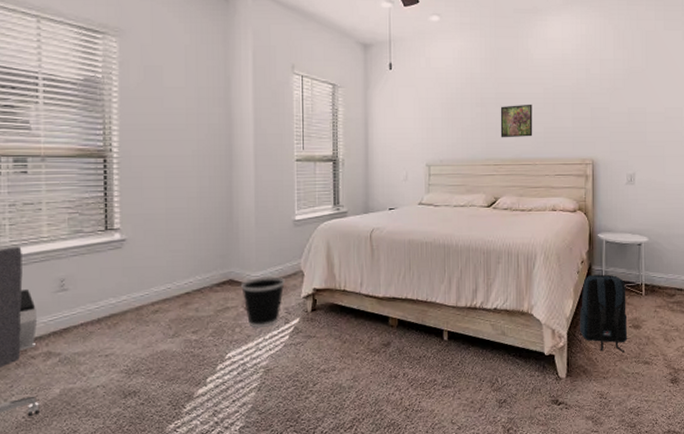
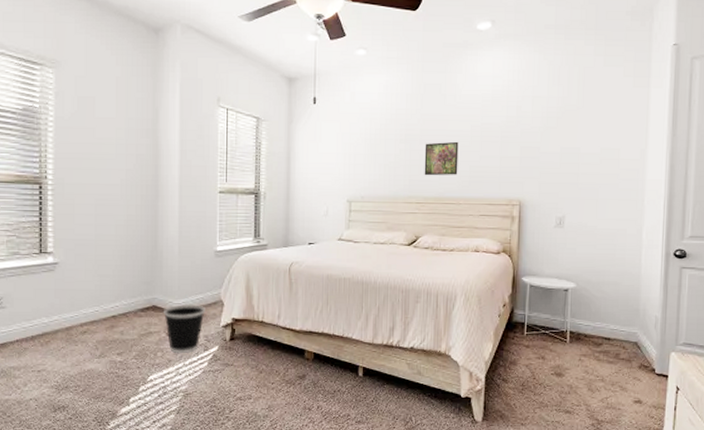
backpack: present [580,274,628,353] -> none [499,319,550,400]

